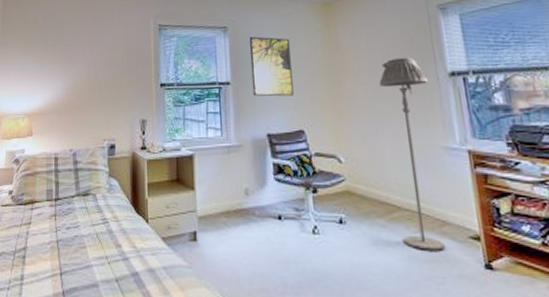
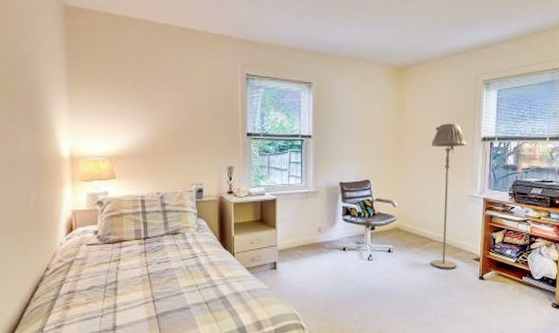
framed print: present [249,36,294,97] -> none [330,94,365,151]

